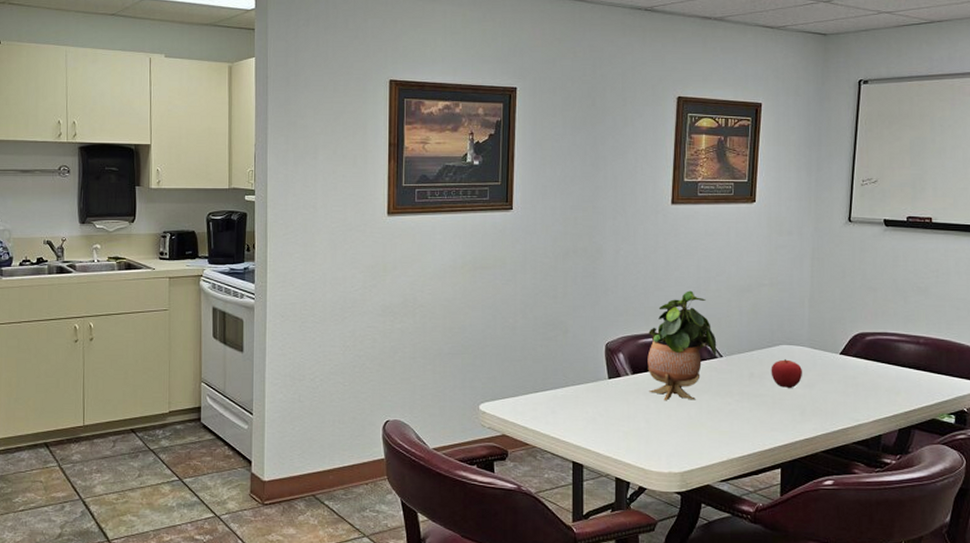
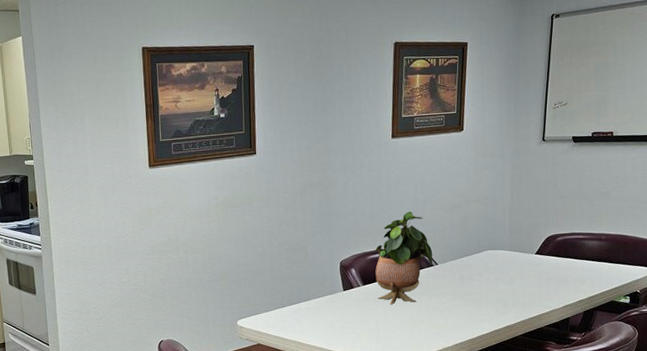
fruit: present [771,359,803,388] -> none [478,262,505,286]

